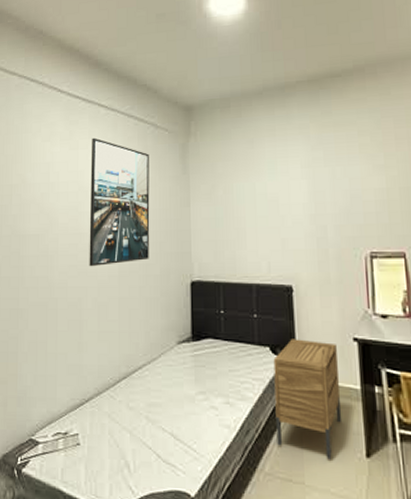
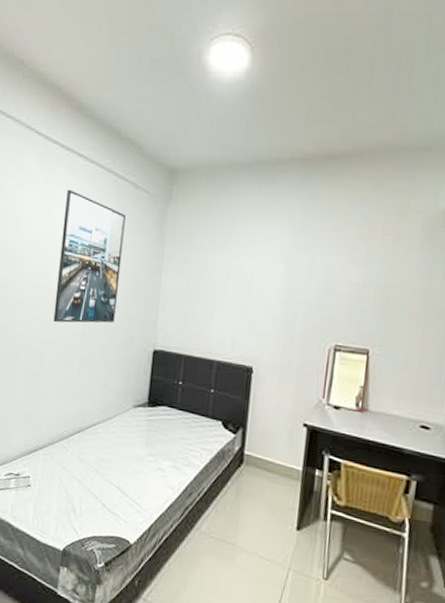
nightstand: present [273,339,341,460] -> none [216,416,286,528]

